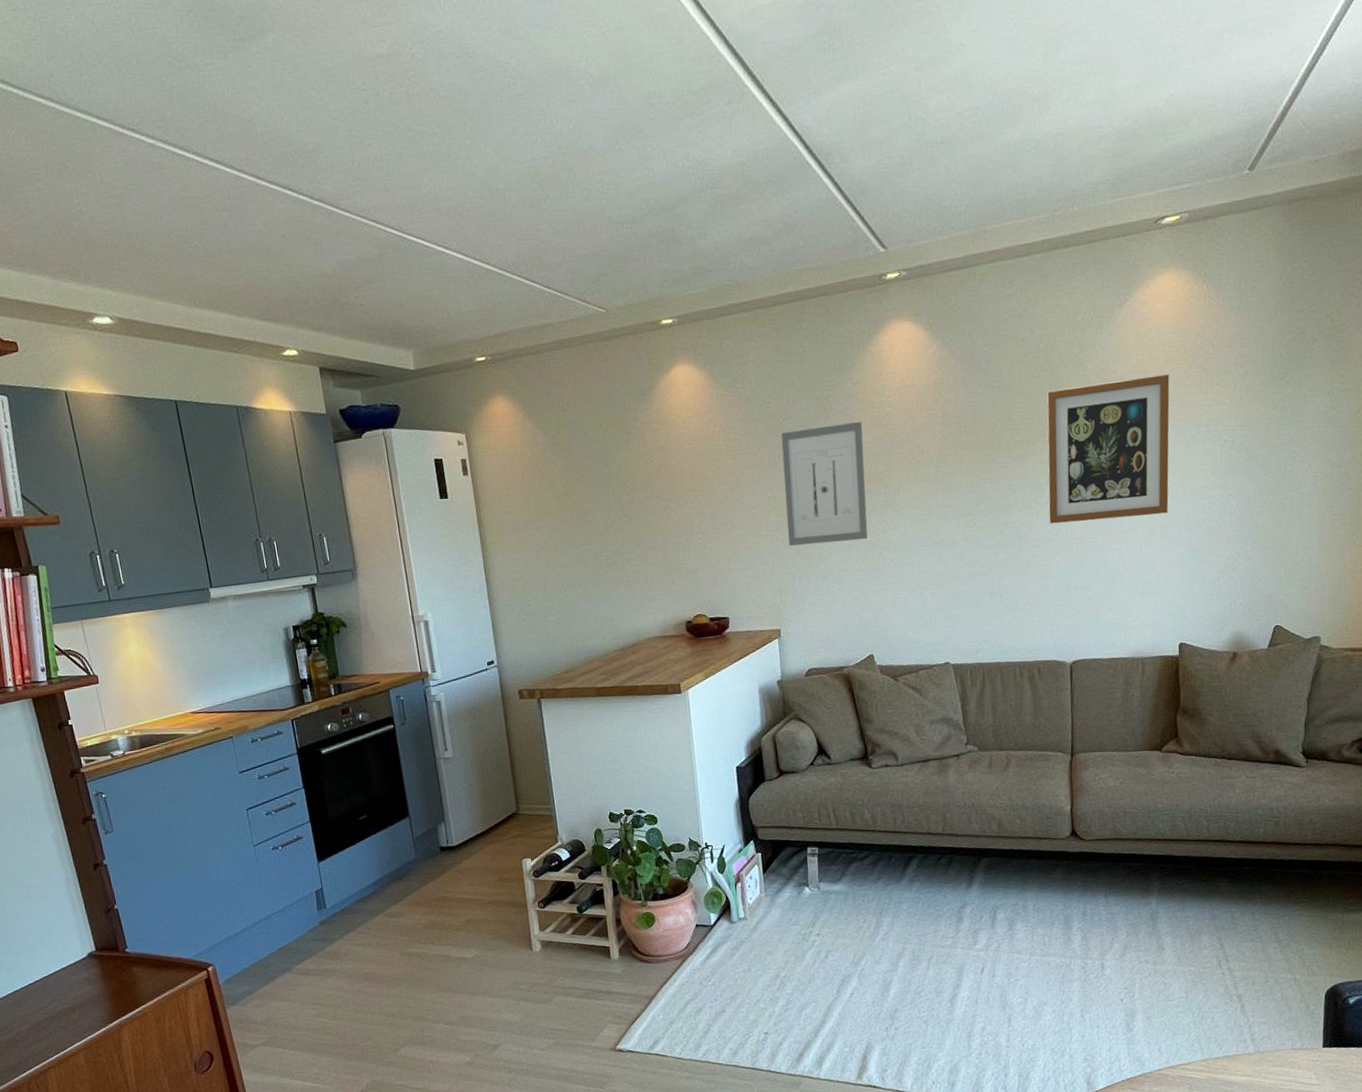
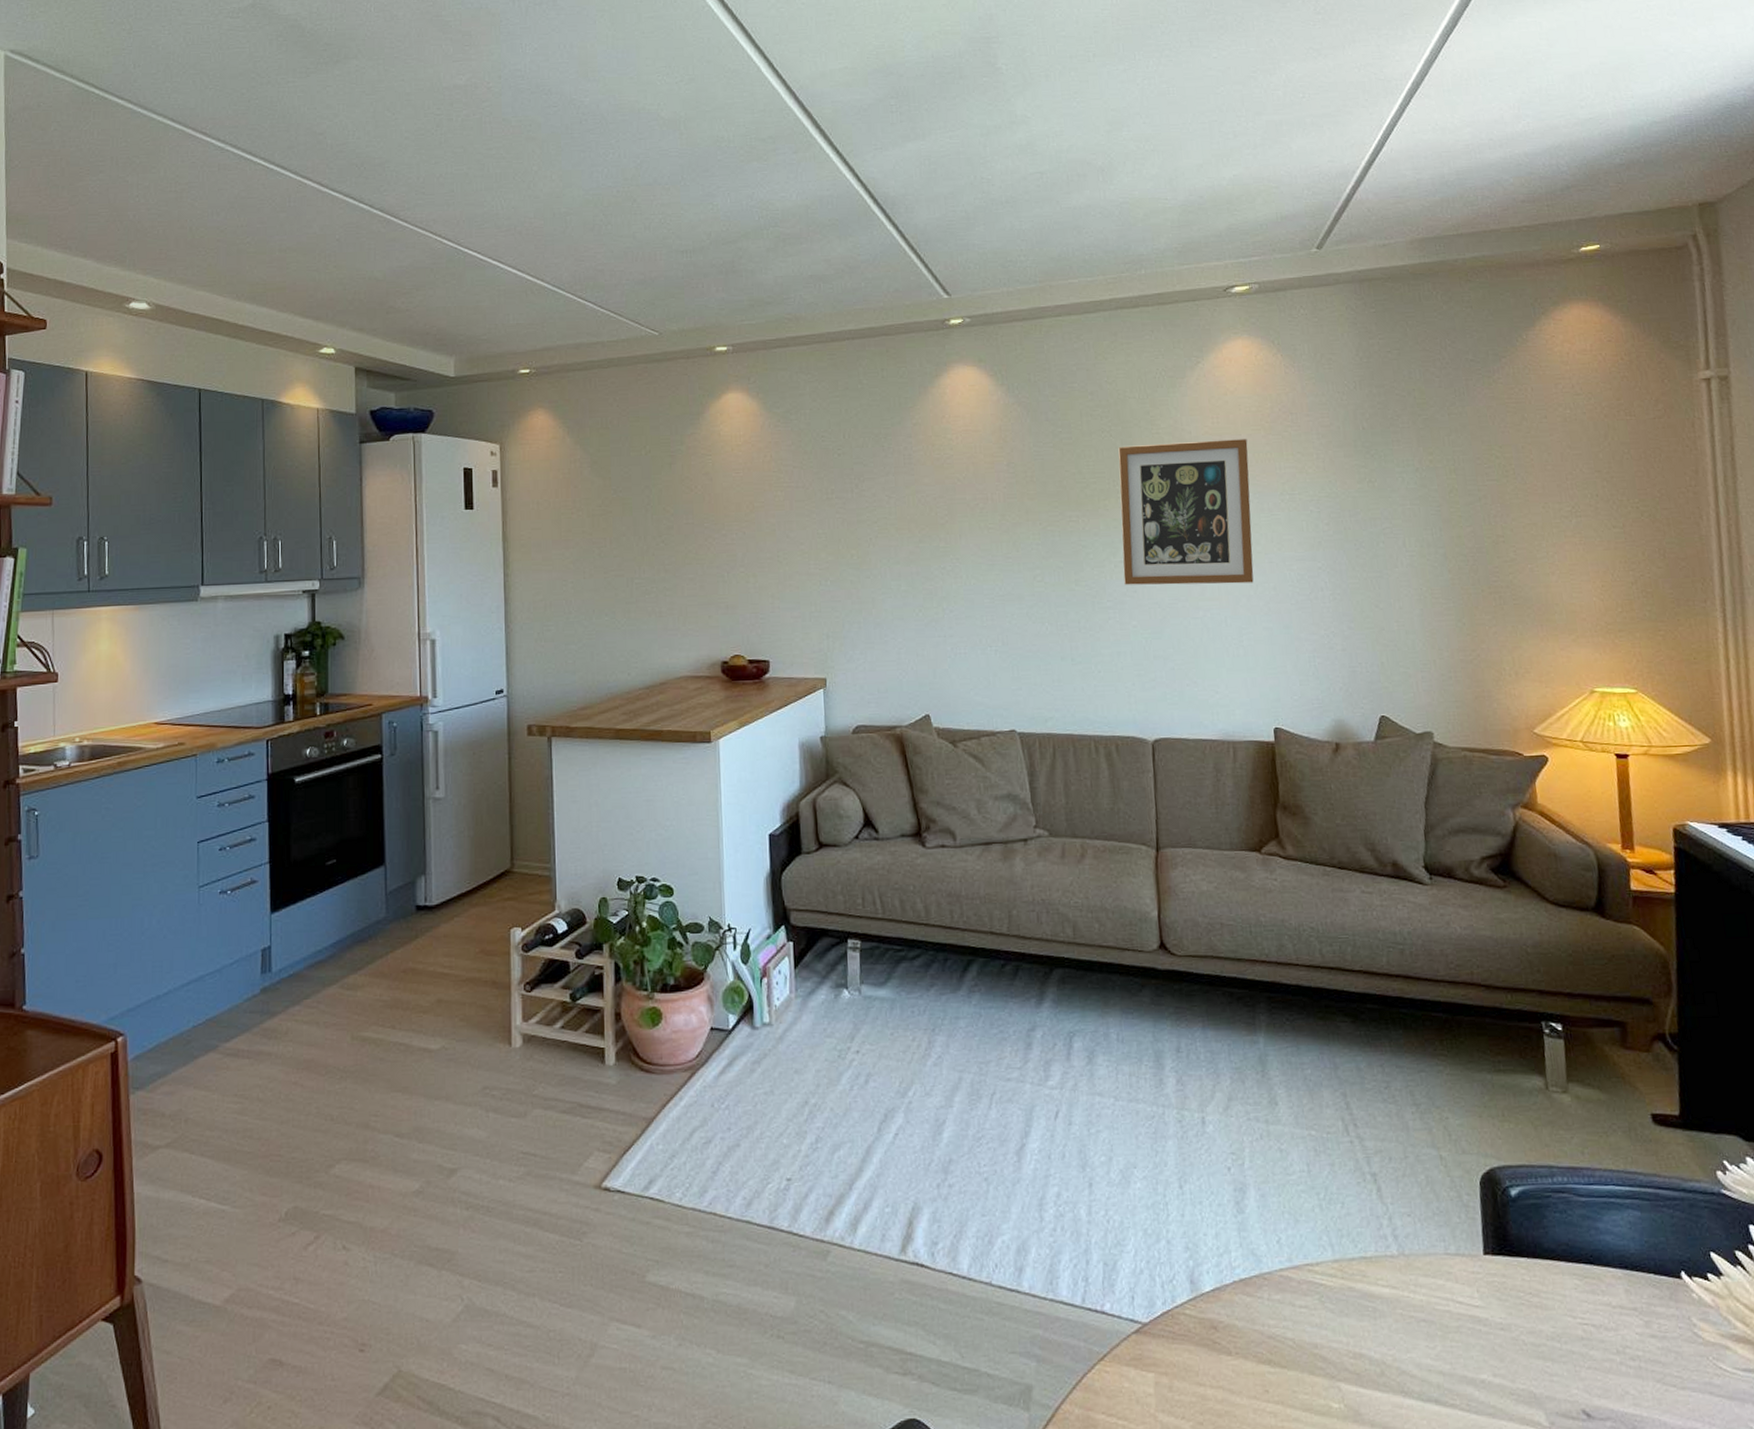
wall art: present [781,422,868,546] -> none [835,463,926,588]

